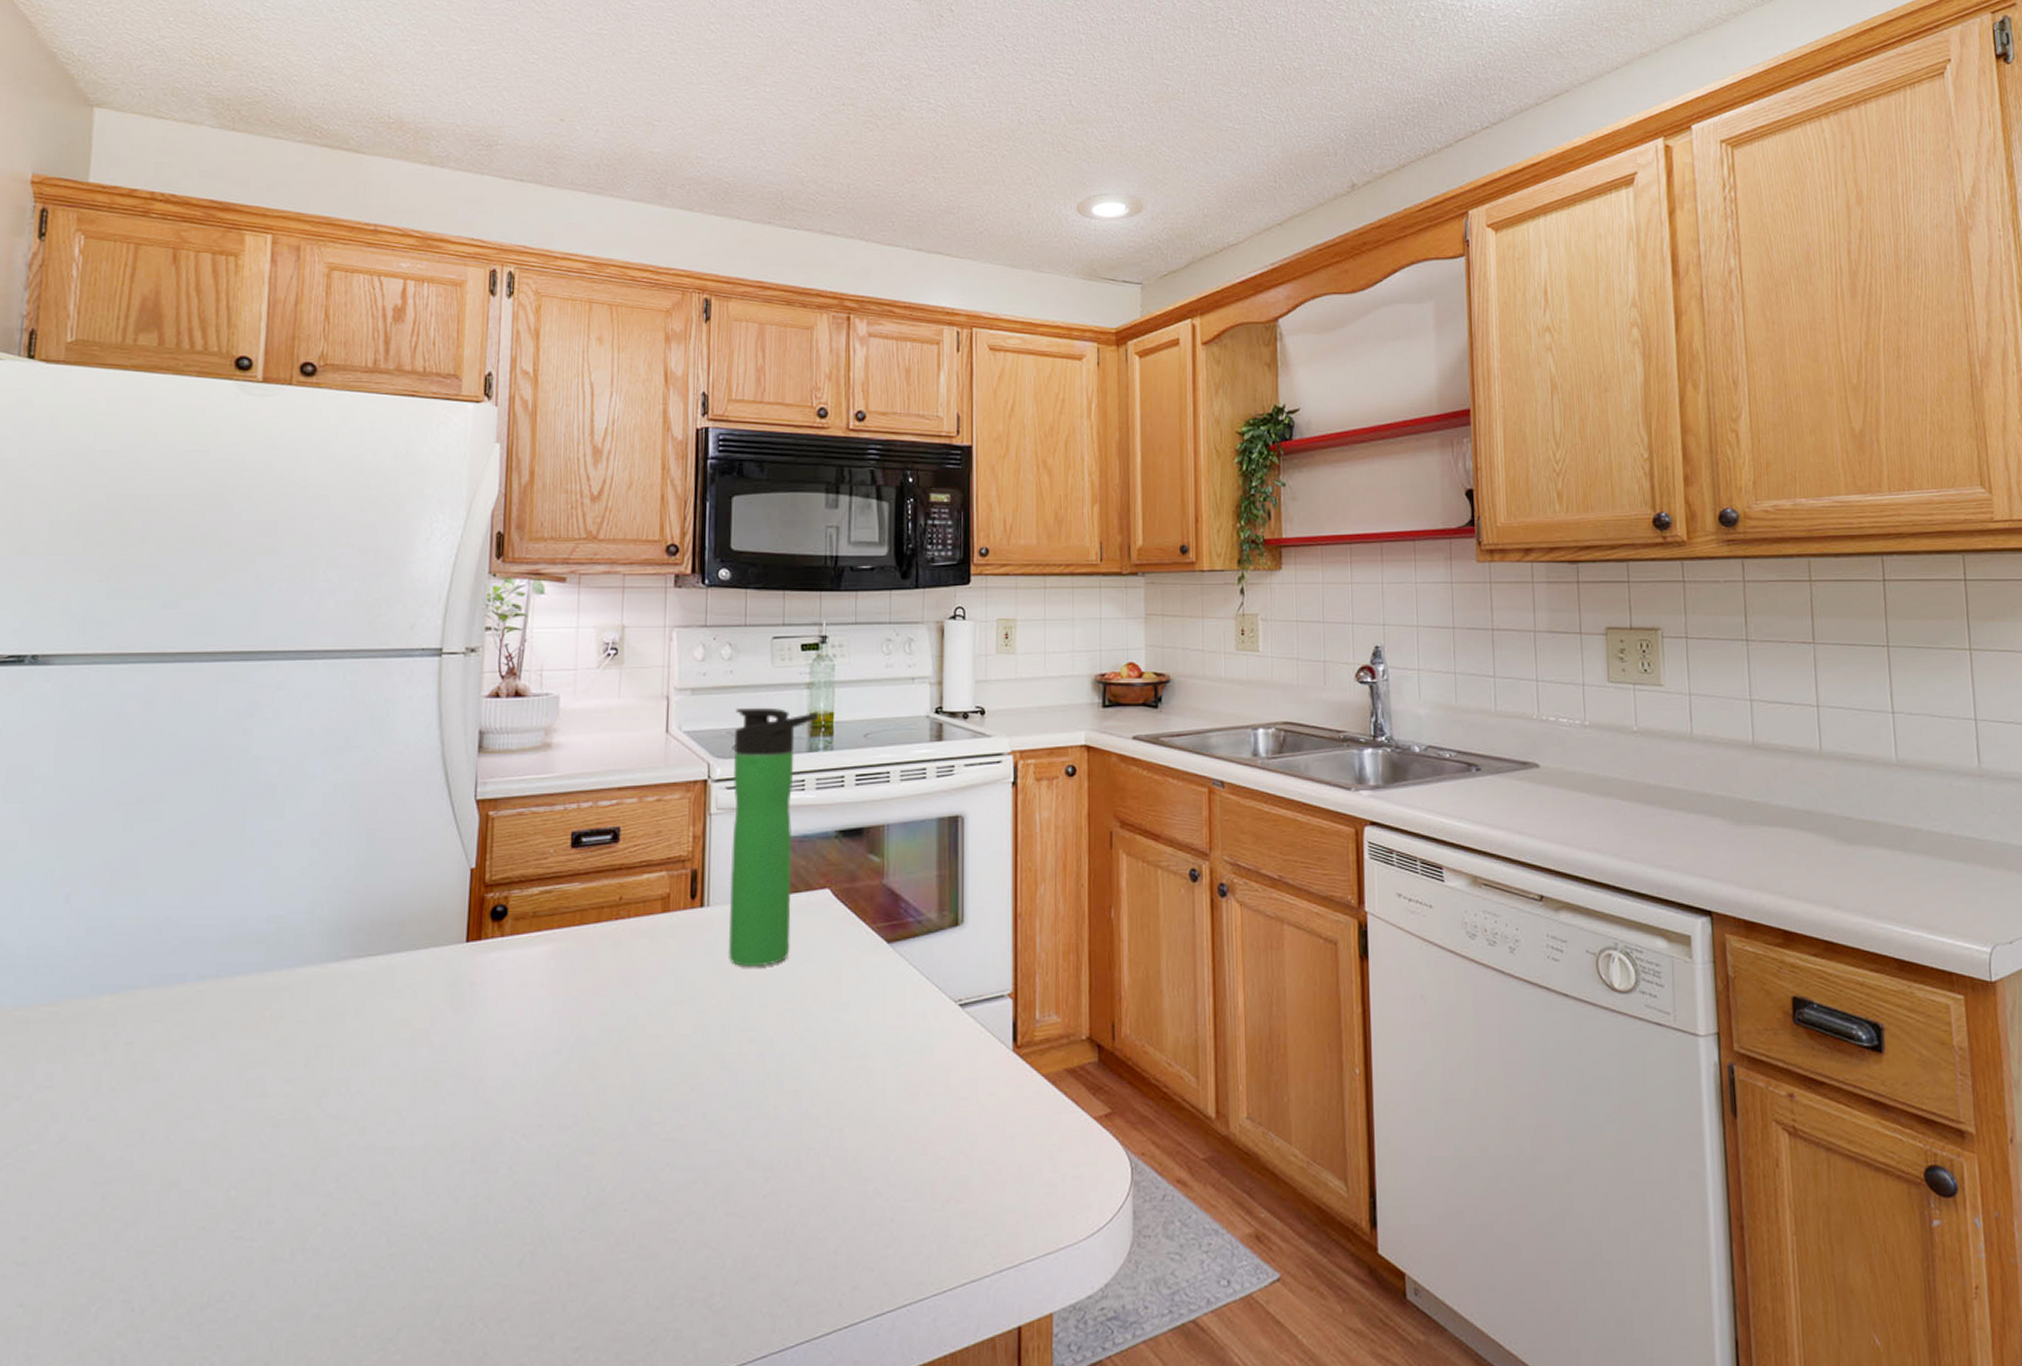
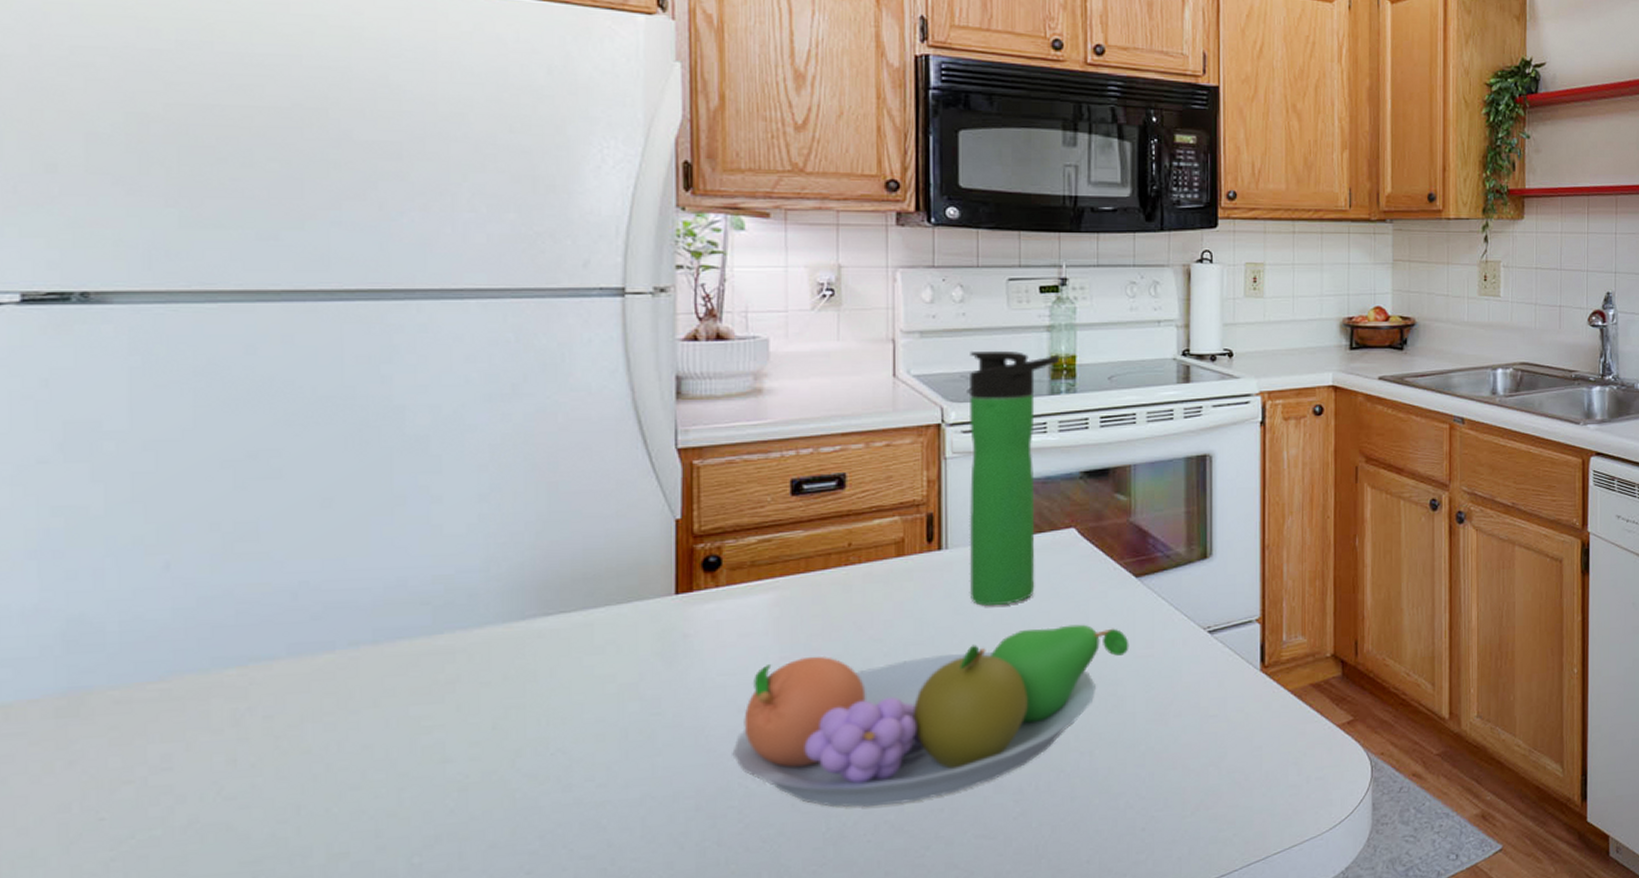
fruit bowl: none [506,990,880,1173] -> present [732,624,1129,808]

